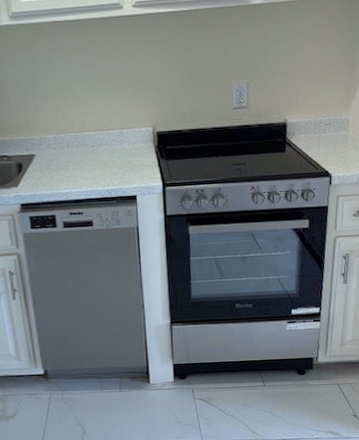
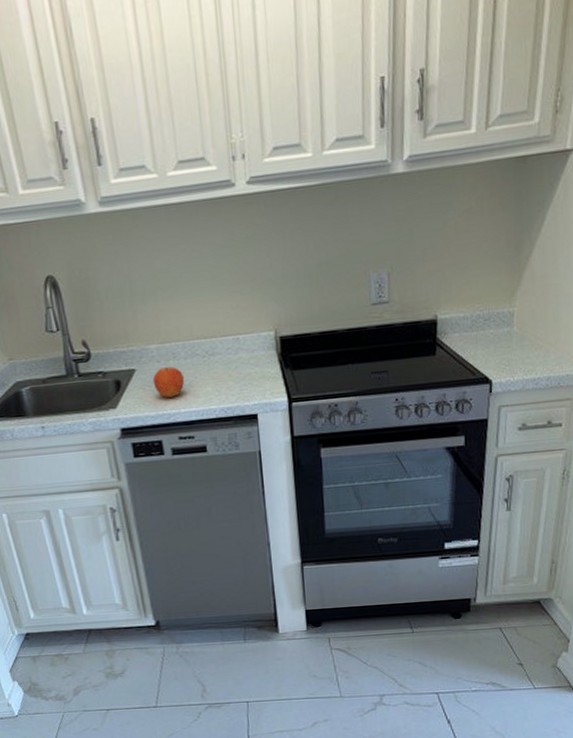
fruit: none [49,153,77,179] -> present [152,367,185,398]

